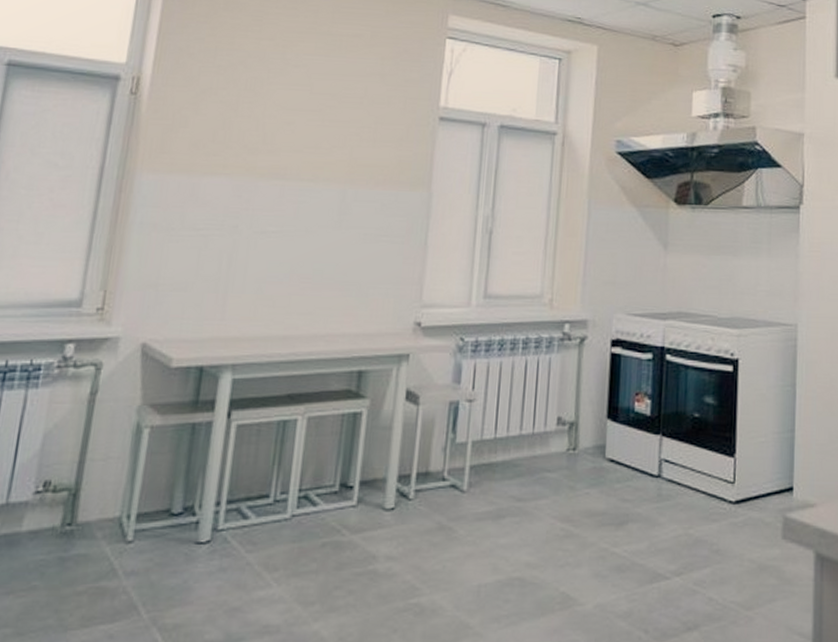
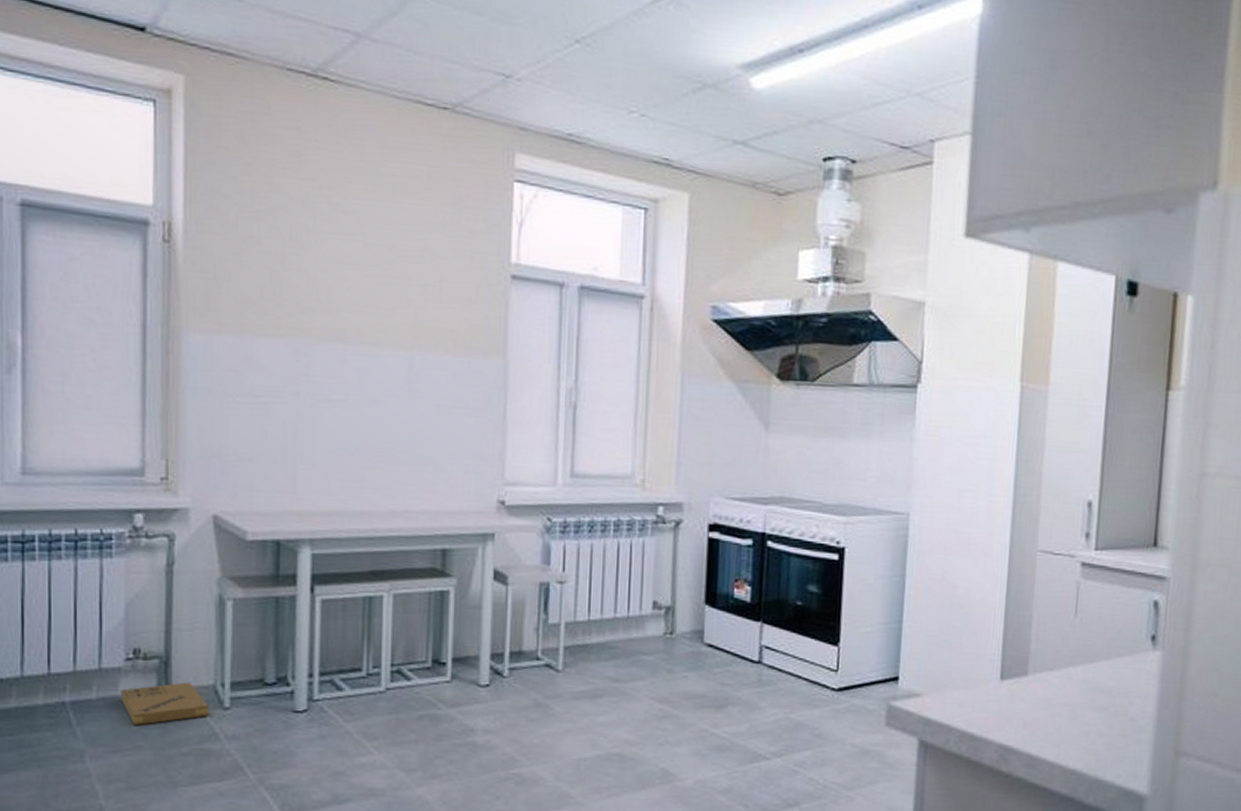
cardboard box: none [22,514,111,563] -> present [119,682,208,725]

